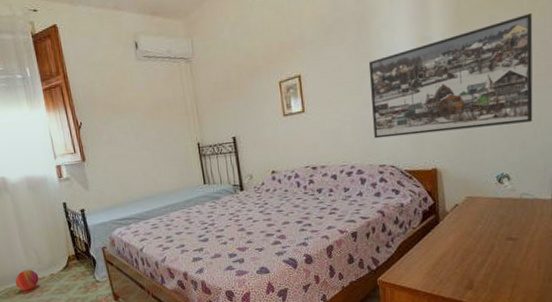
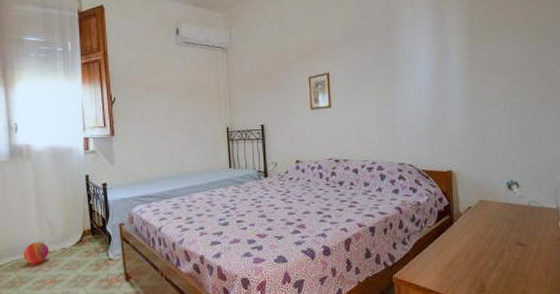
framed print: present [368,12,533,139] -> none [392,38,539,138]

